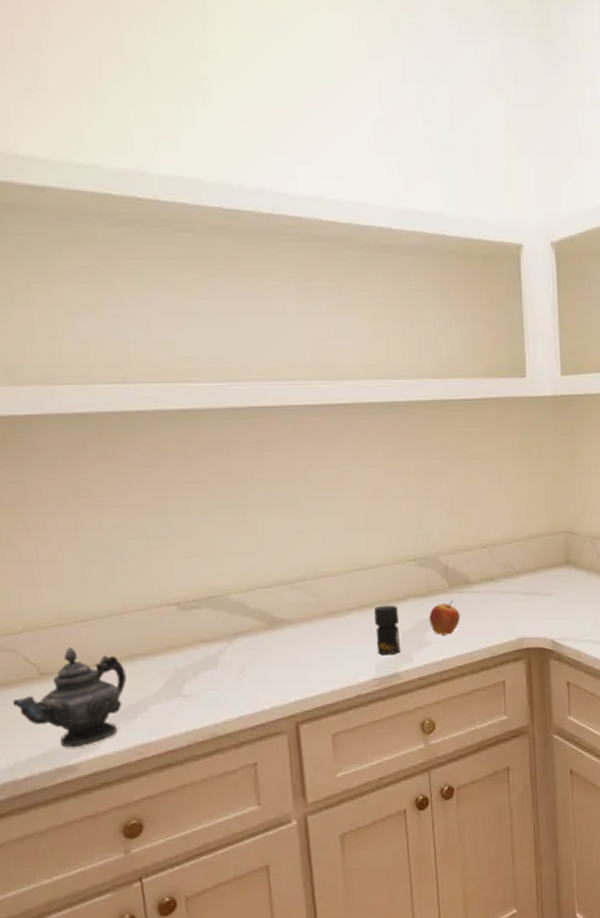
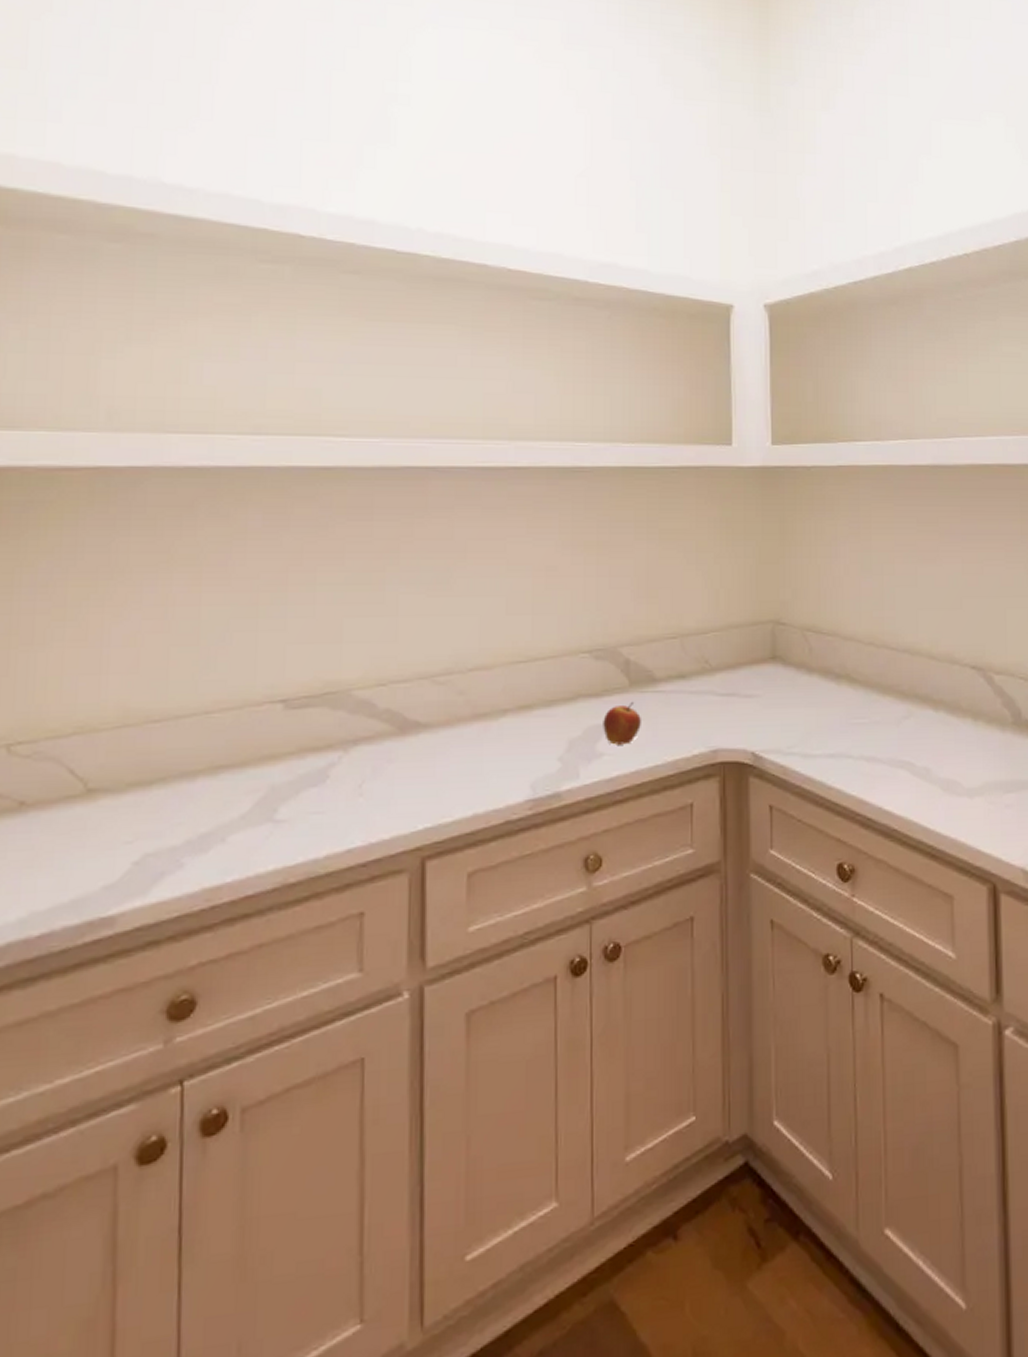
teapot: present [13,646,127,748] -> none [42,754,203,892]
jar: present [374,605,400,656] -> none [534,706,566,770]

